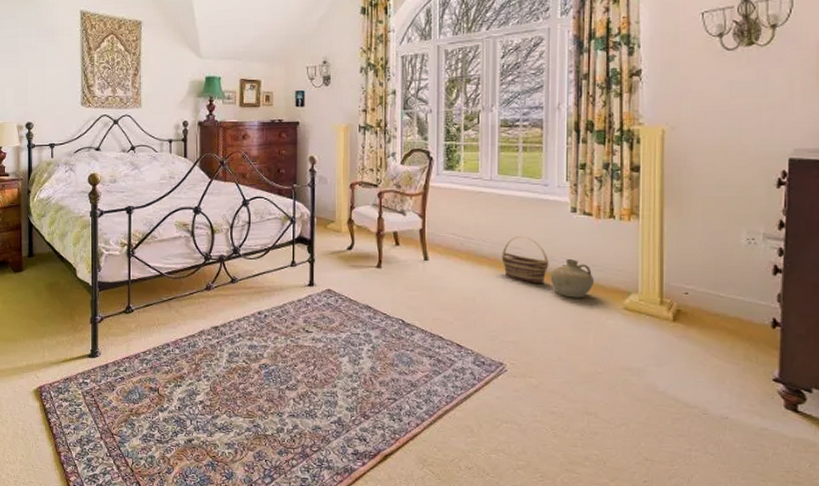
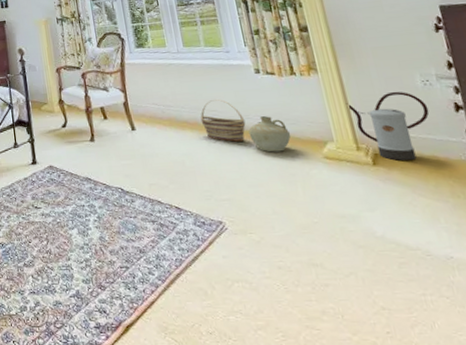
watering can: none [661,247,746,319] -> present [346,91,429,161]

